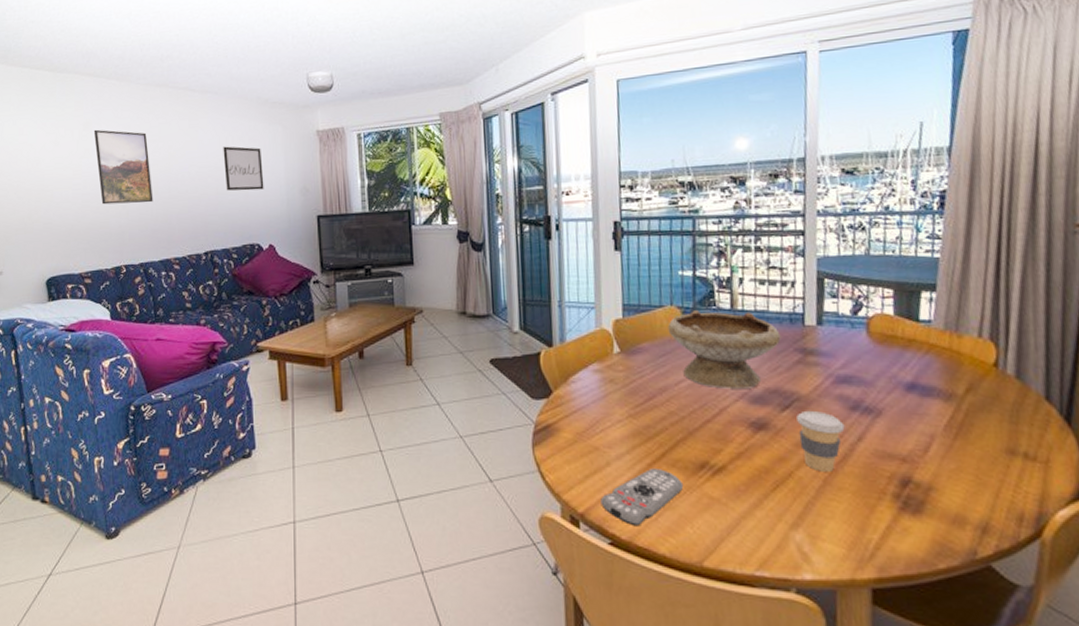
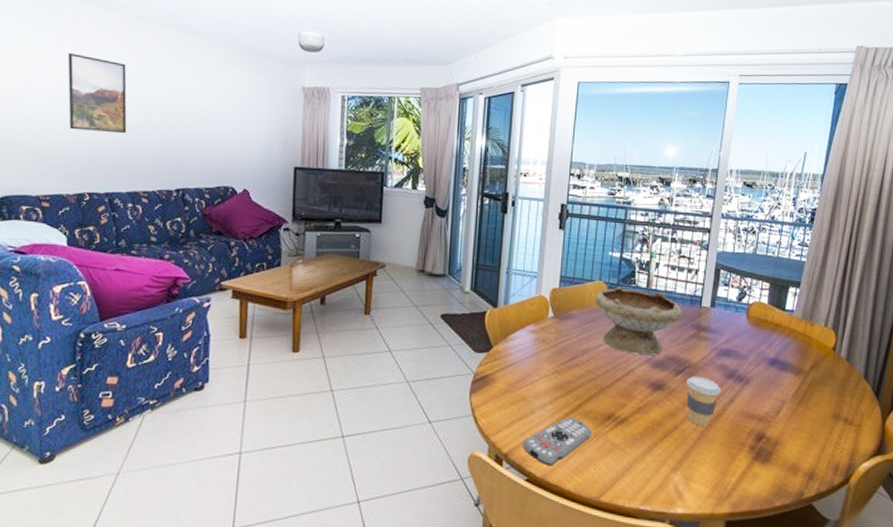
wall art: present [223,146,264,191] -> none [205,89,245,136]

